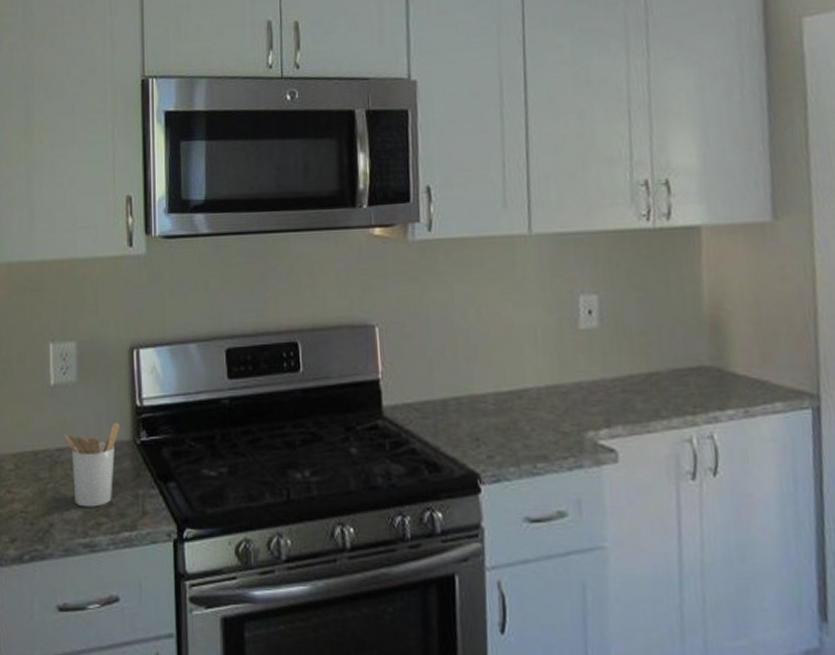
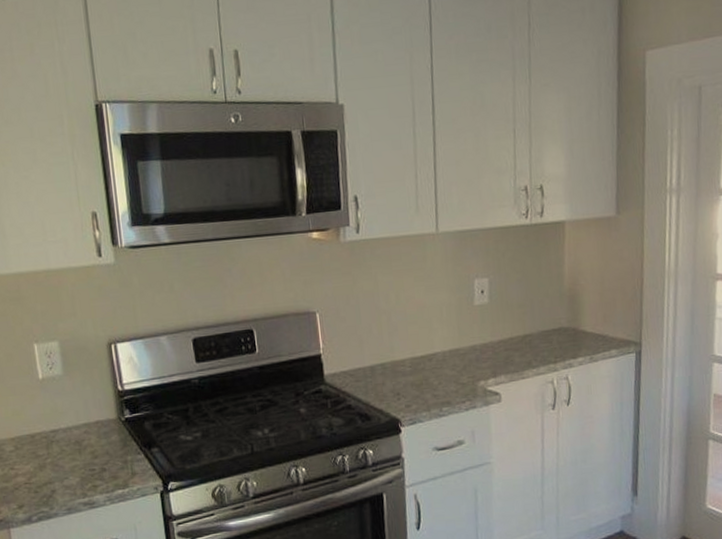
utensil holder: present [63,422,120,507] -> none [55,404,106,475]

